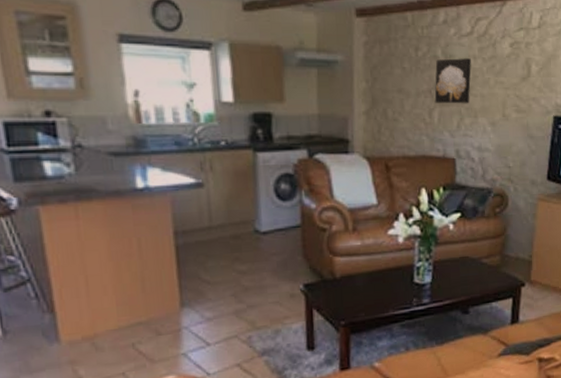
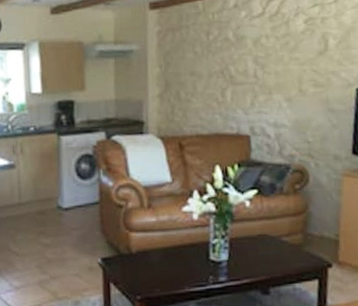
wall art: present [434,58,471,104] -> none [227,38,264,83]

